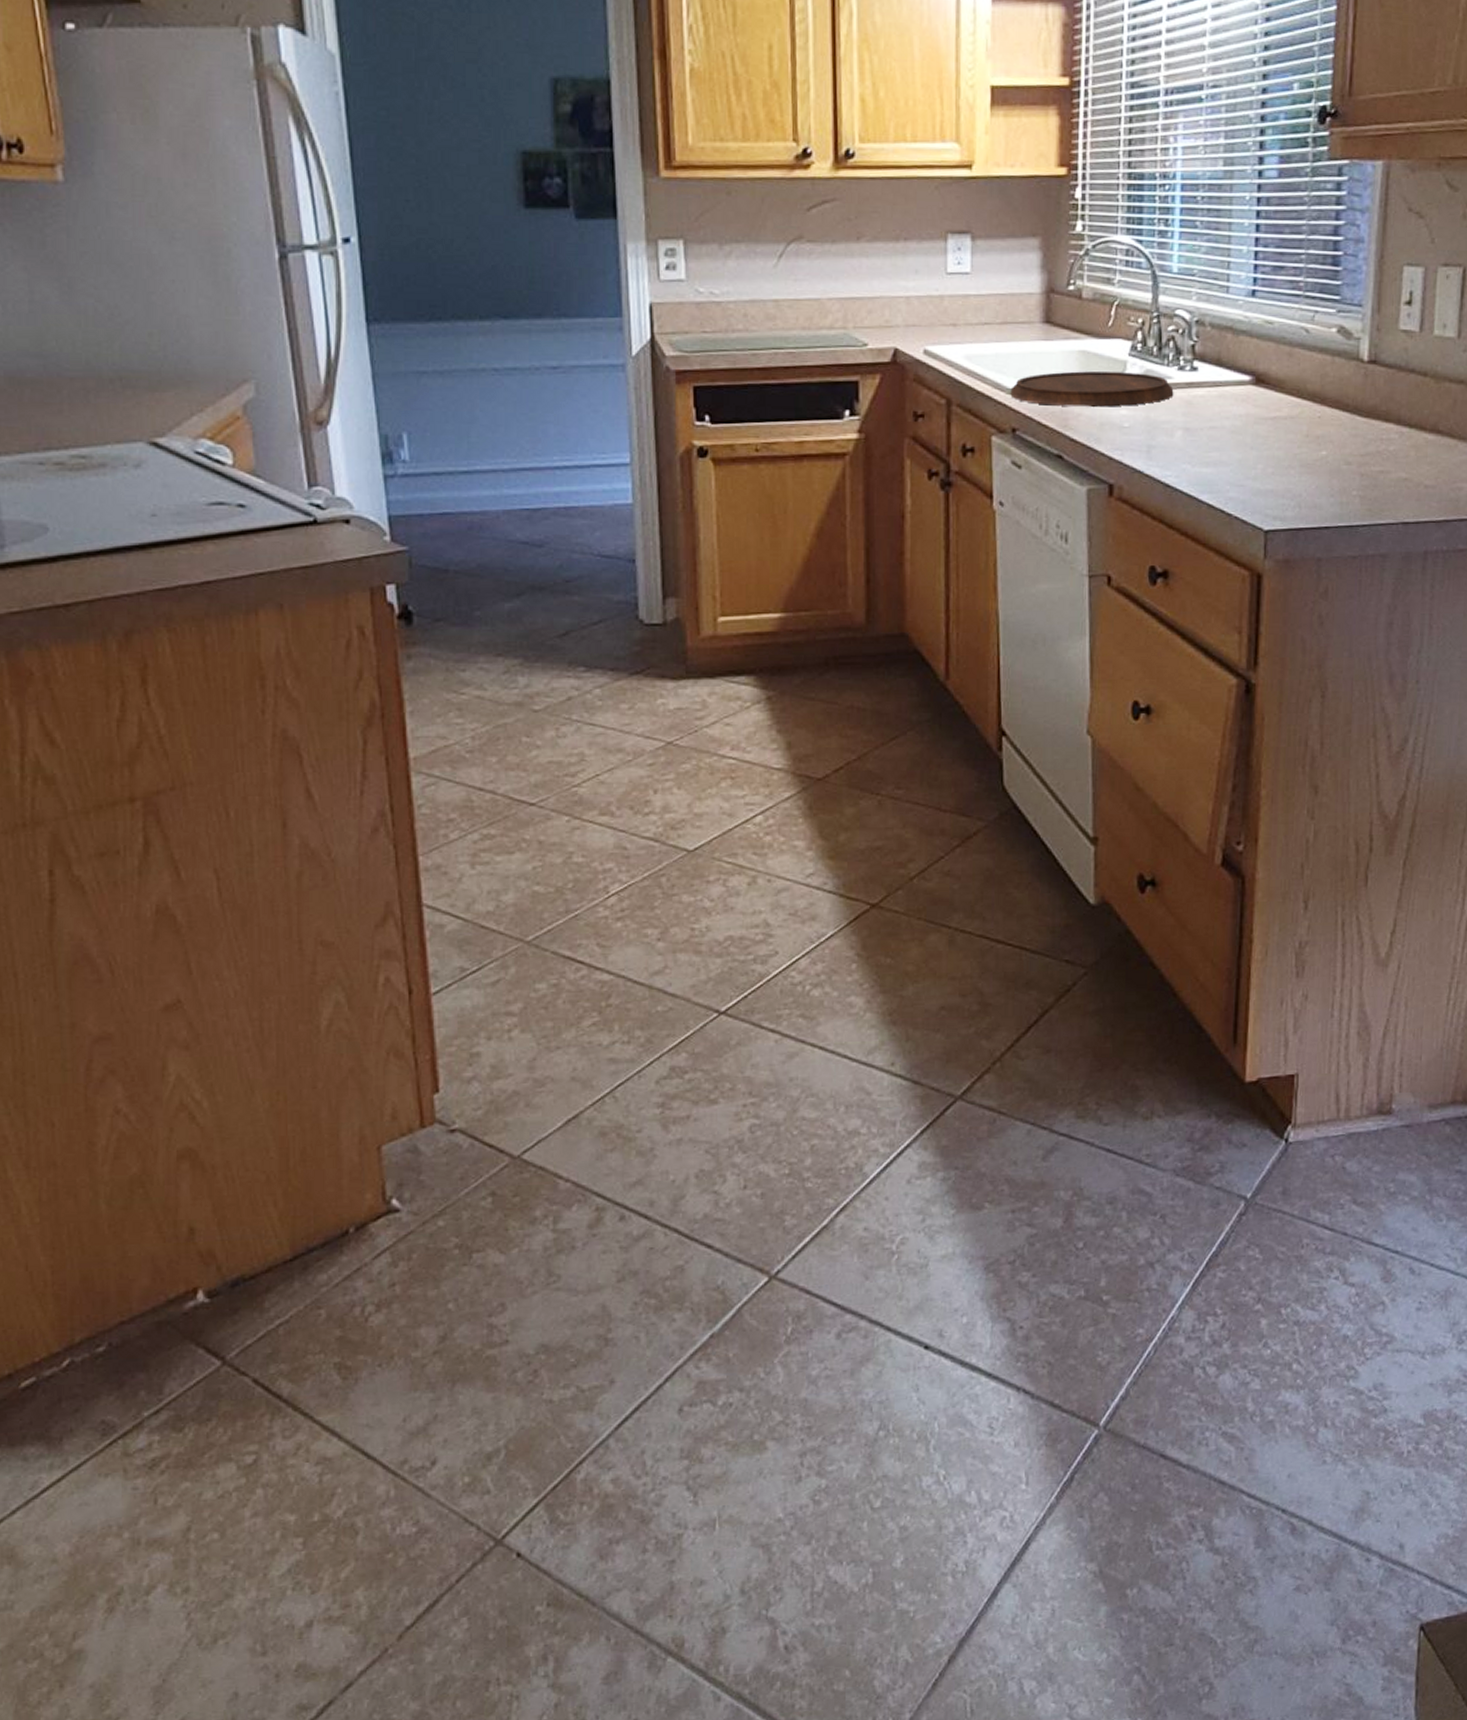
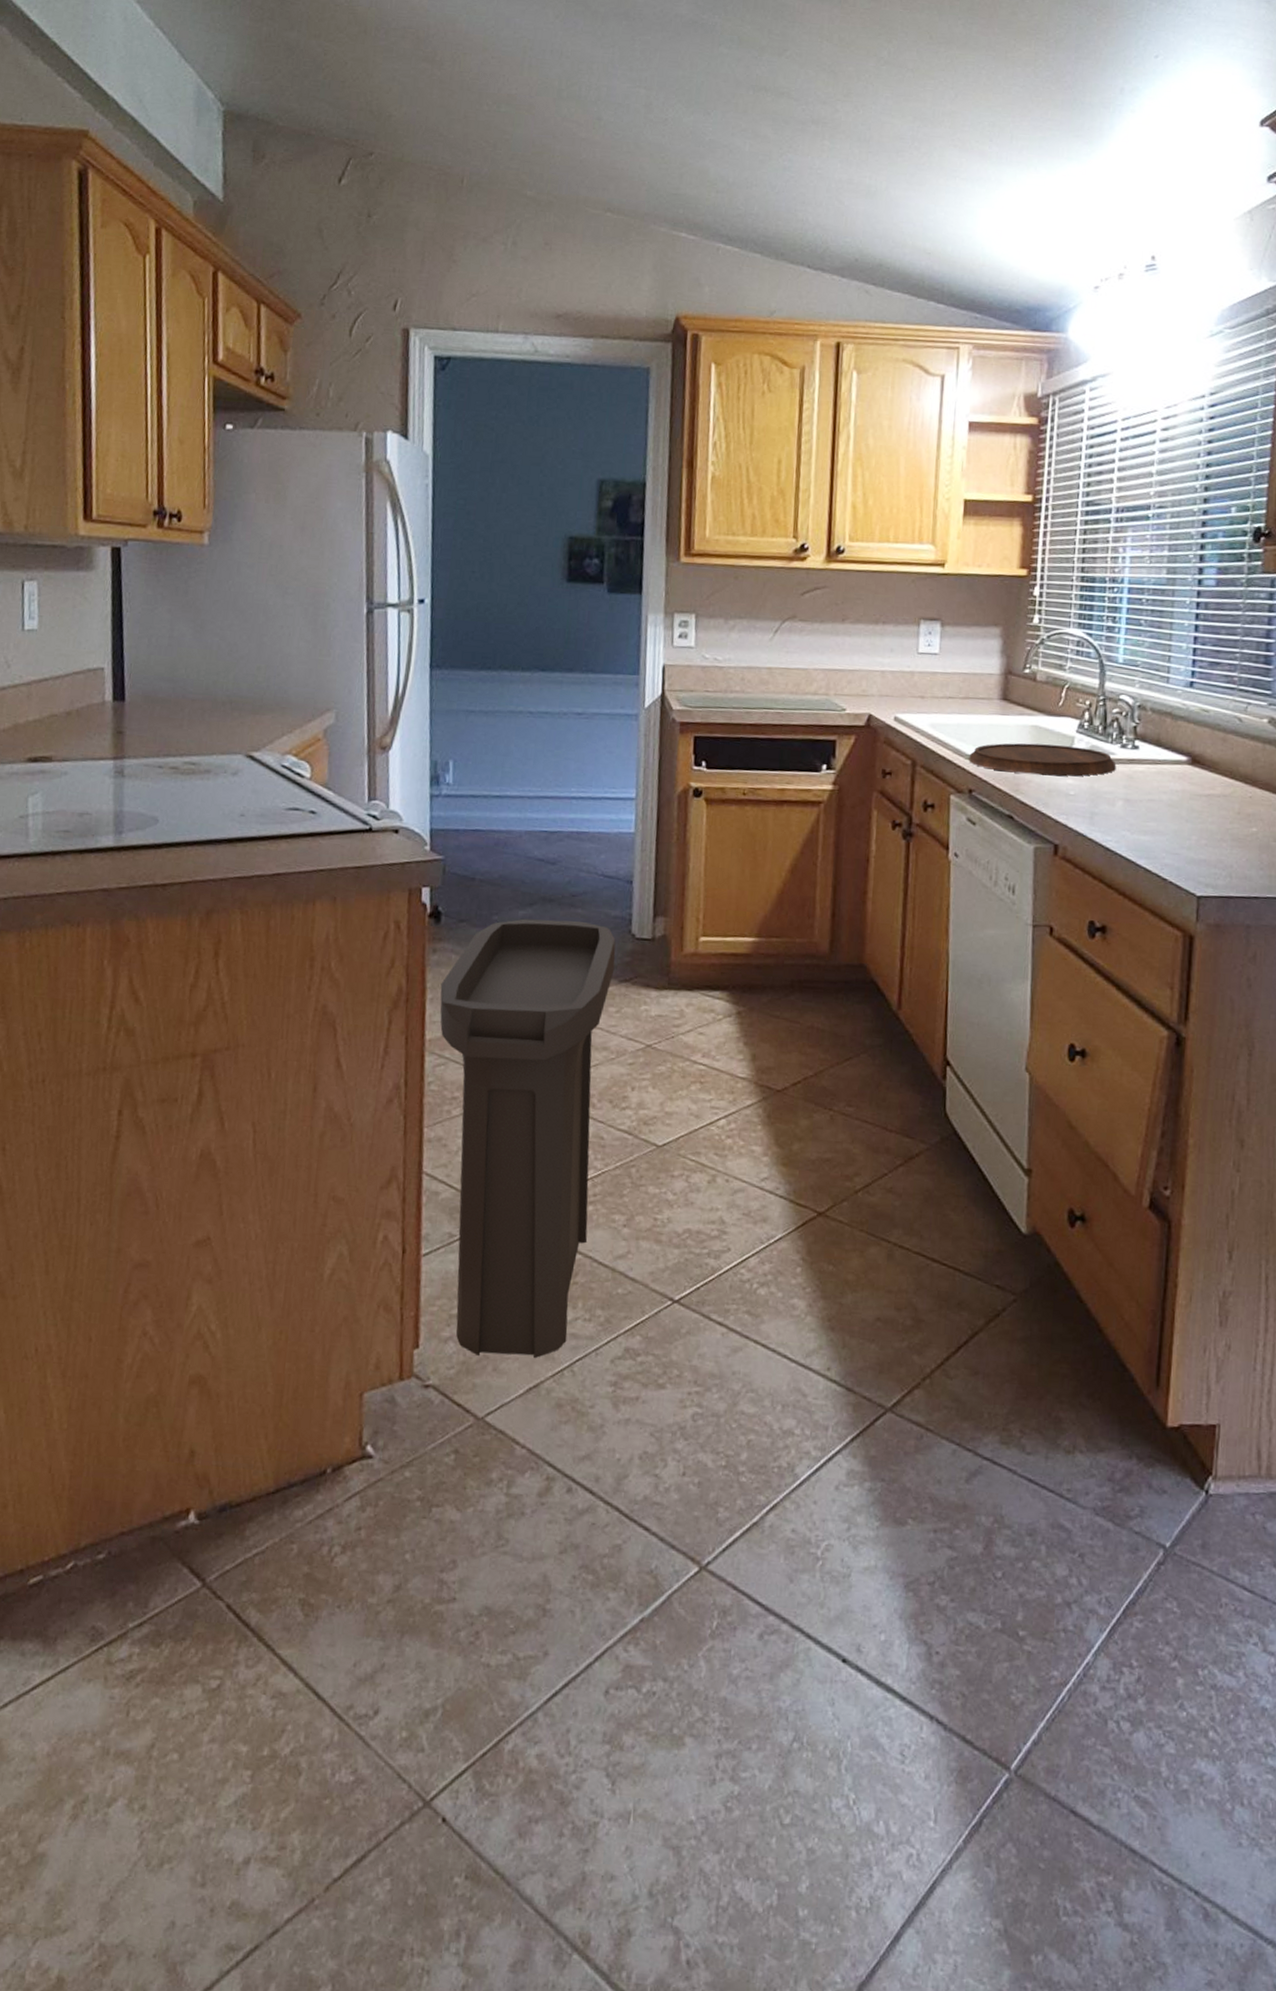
trash can: none [420,609,623,1092] -> present [440,918,616,1359]

